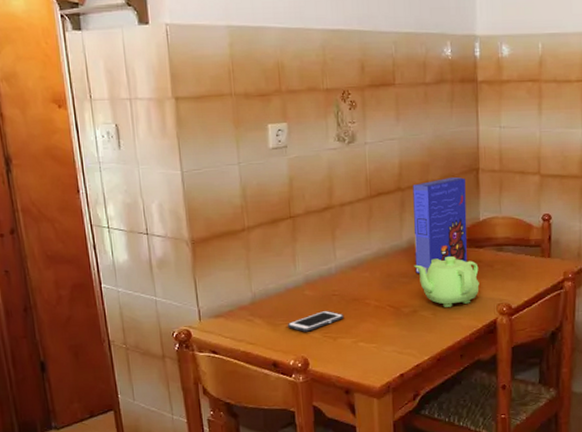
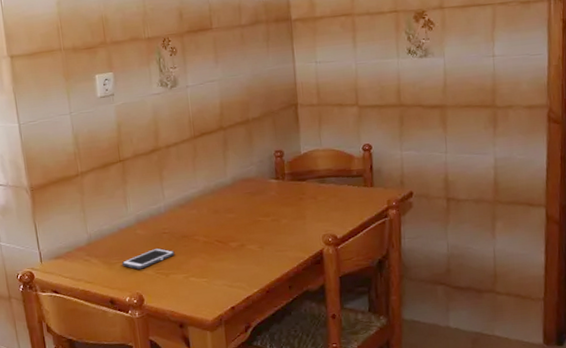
cereal box: present [412,177,467,274] -> none [234,113,291,209]
teapot: present [414,256,479,307] -> none [239,190,304,240]

